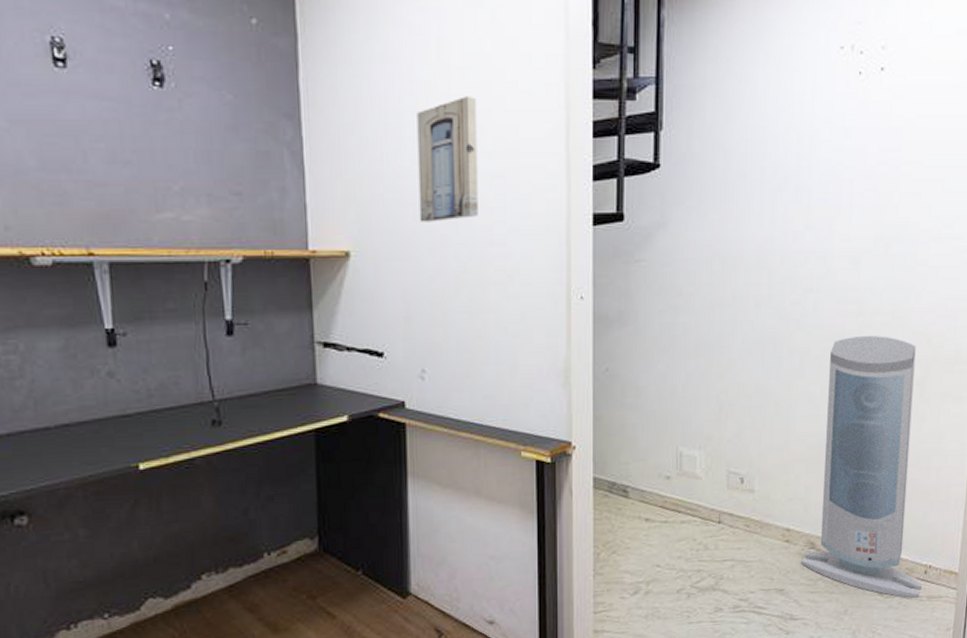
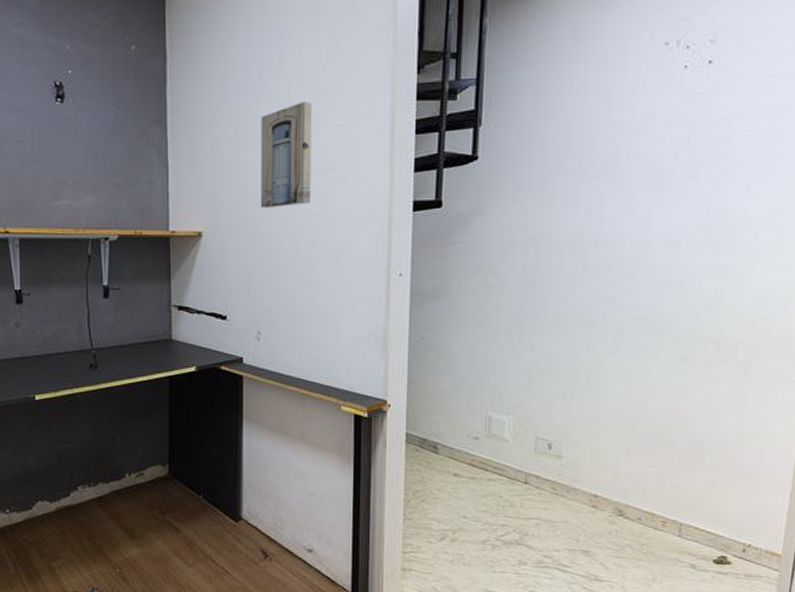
air purifier: present [801,336,922,598] -> none [608,318,740,574]

